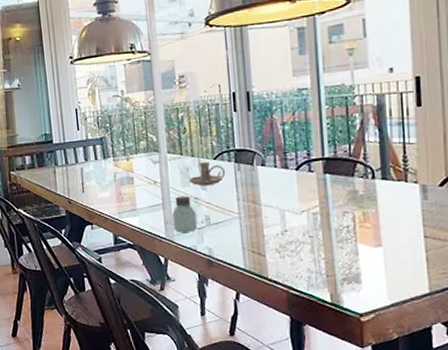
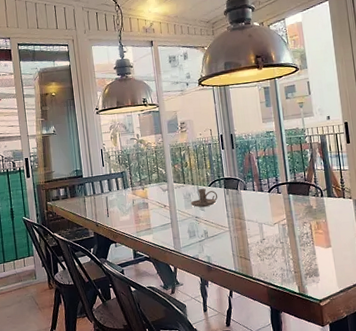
saltshaker: present [172,195,197,234] -> none [179,215,198,246]

